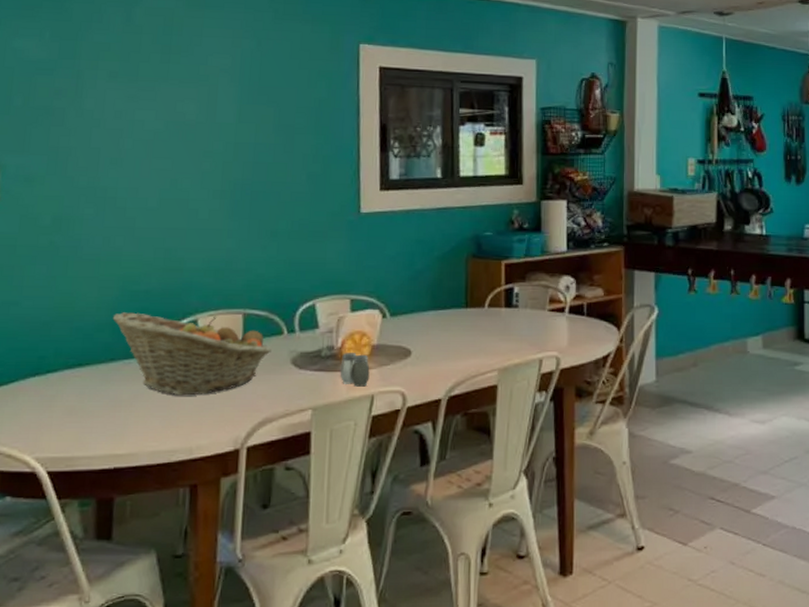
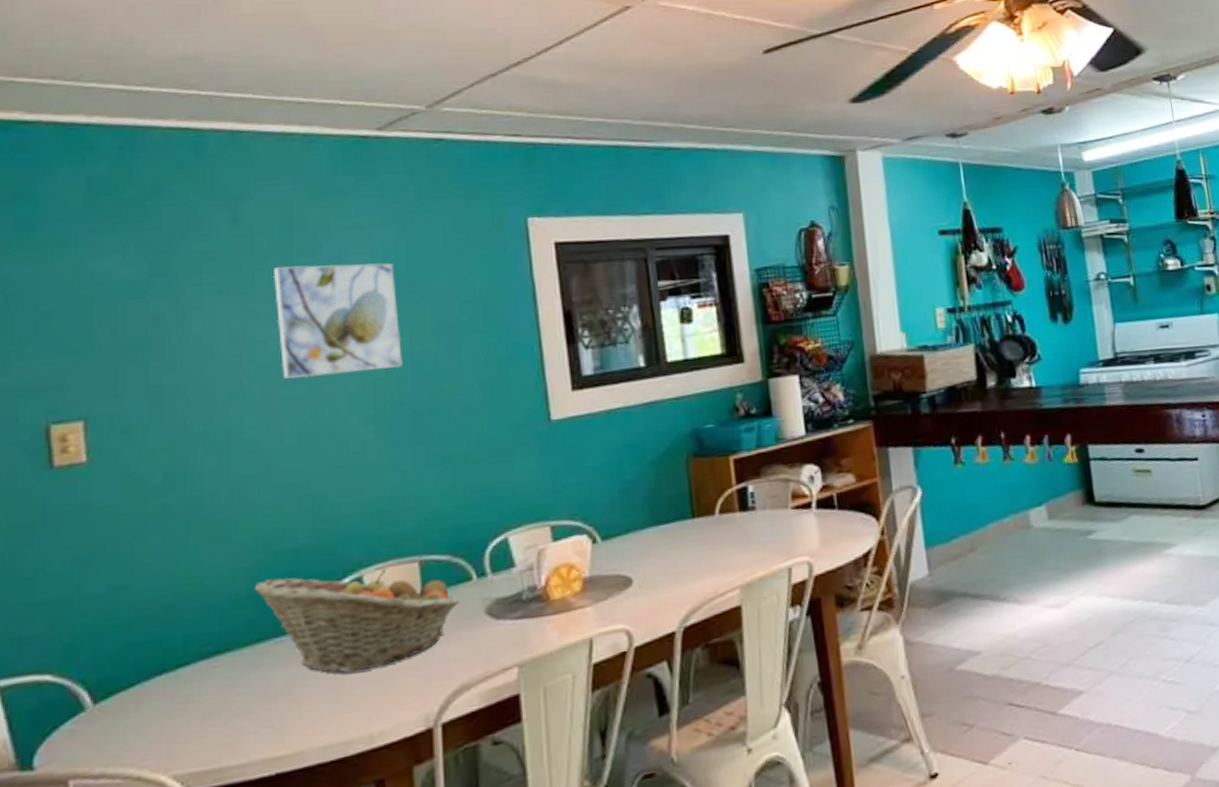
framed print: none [152,62,249,155] -> present [273,263,403,379]
salt and pepper shaker: present [340,353,370,387] -> none [547,590,585,632]

